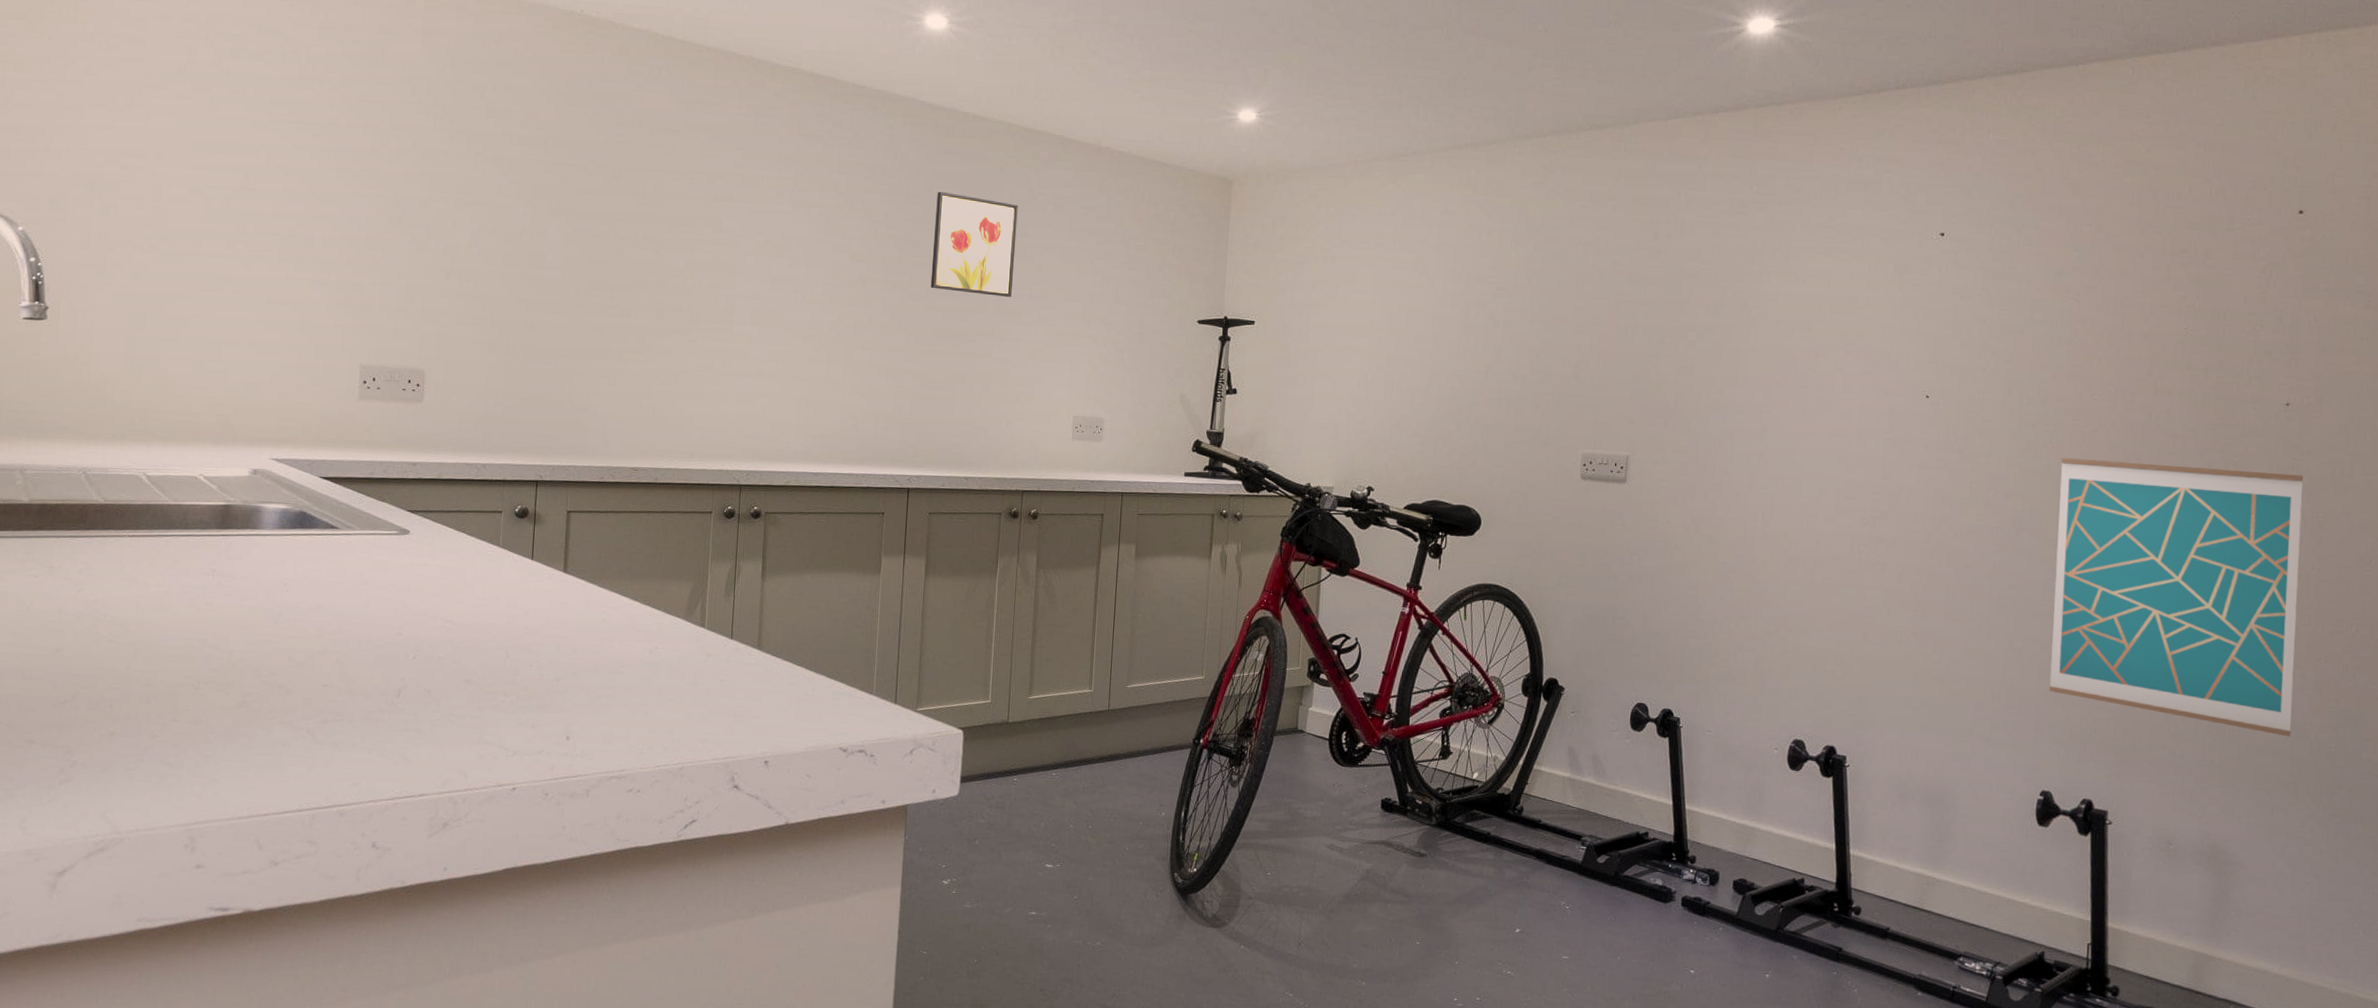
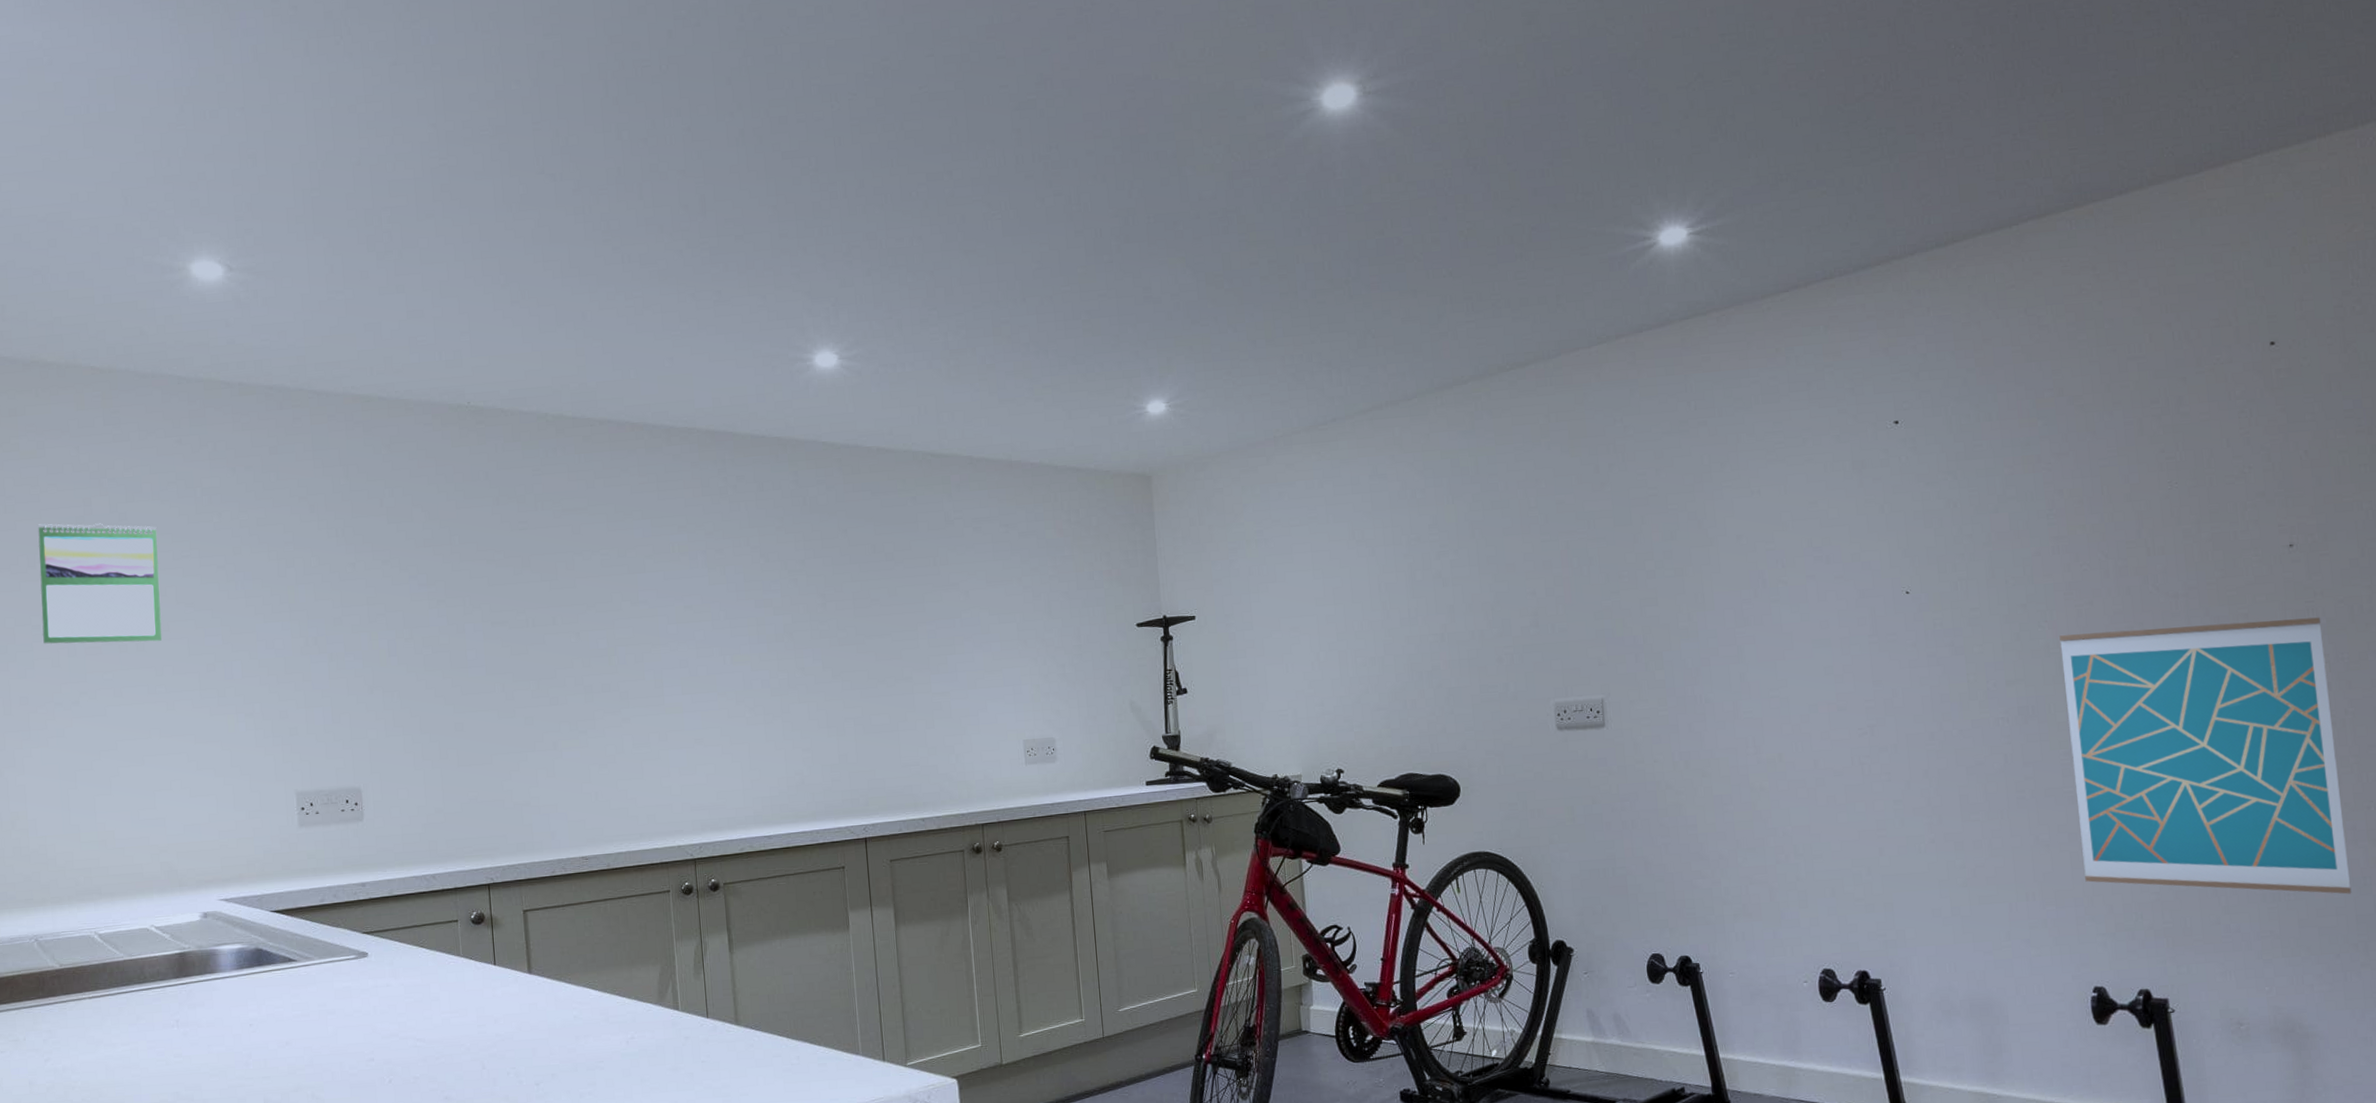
calendar: none [130,66,258,199] -> present [38,523,162,644]
wall art: present [930,191,1018,297] -> none [852,530,942,631]

